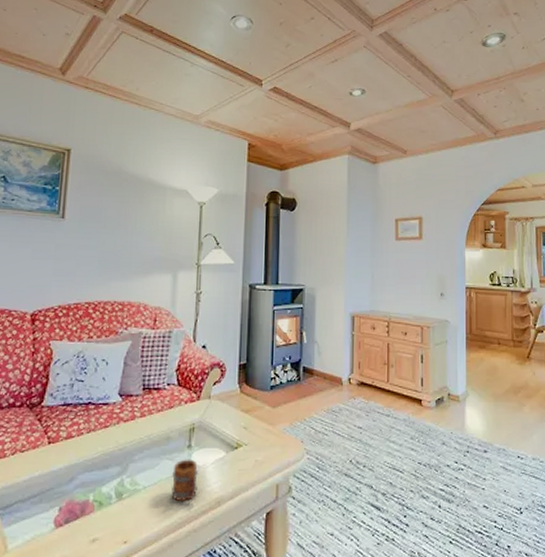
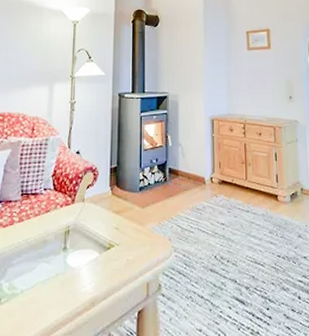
mug: present [171,459,198,501] -> none [48,261,73,303]

